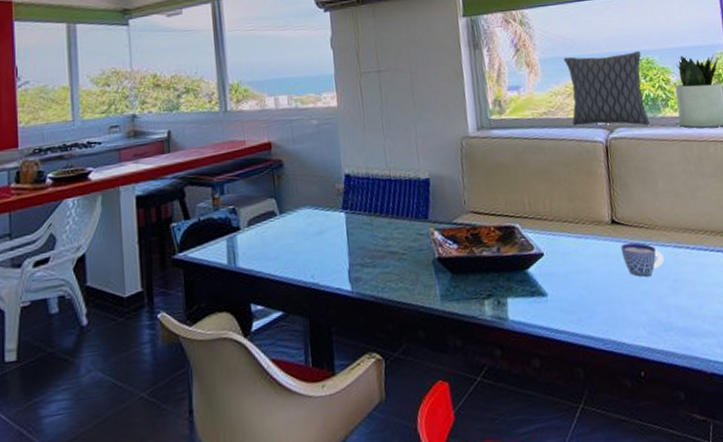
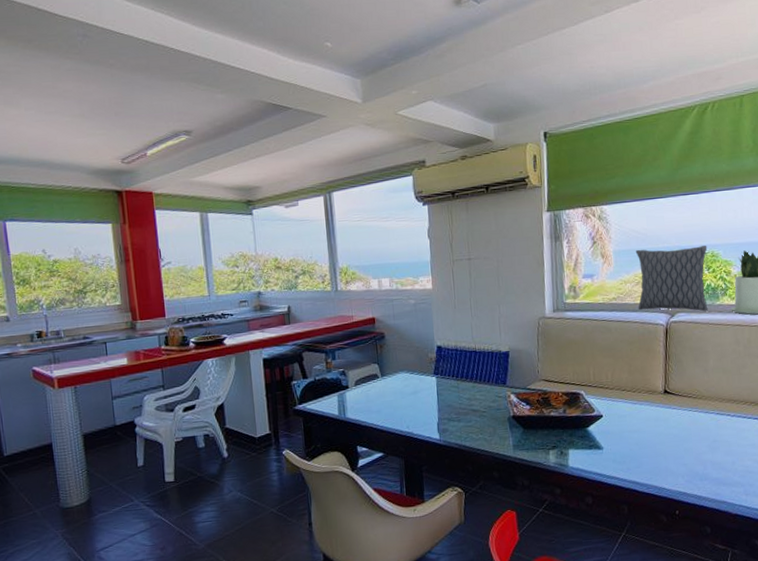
cup: present [620,242,664,277] -> none [669,409,707,437]

